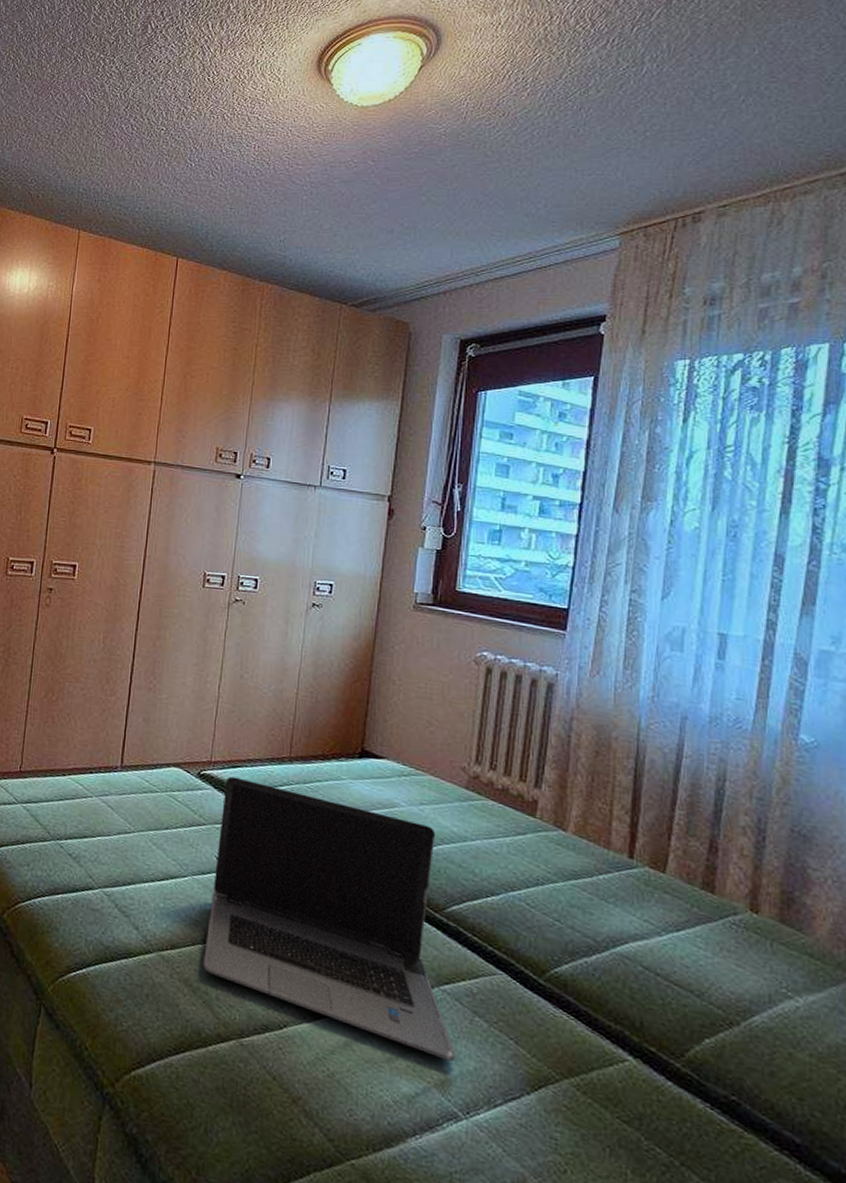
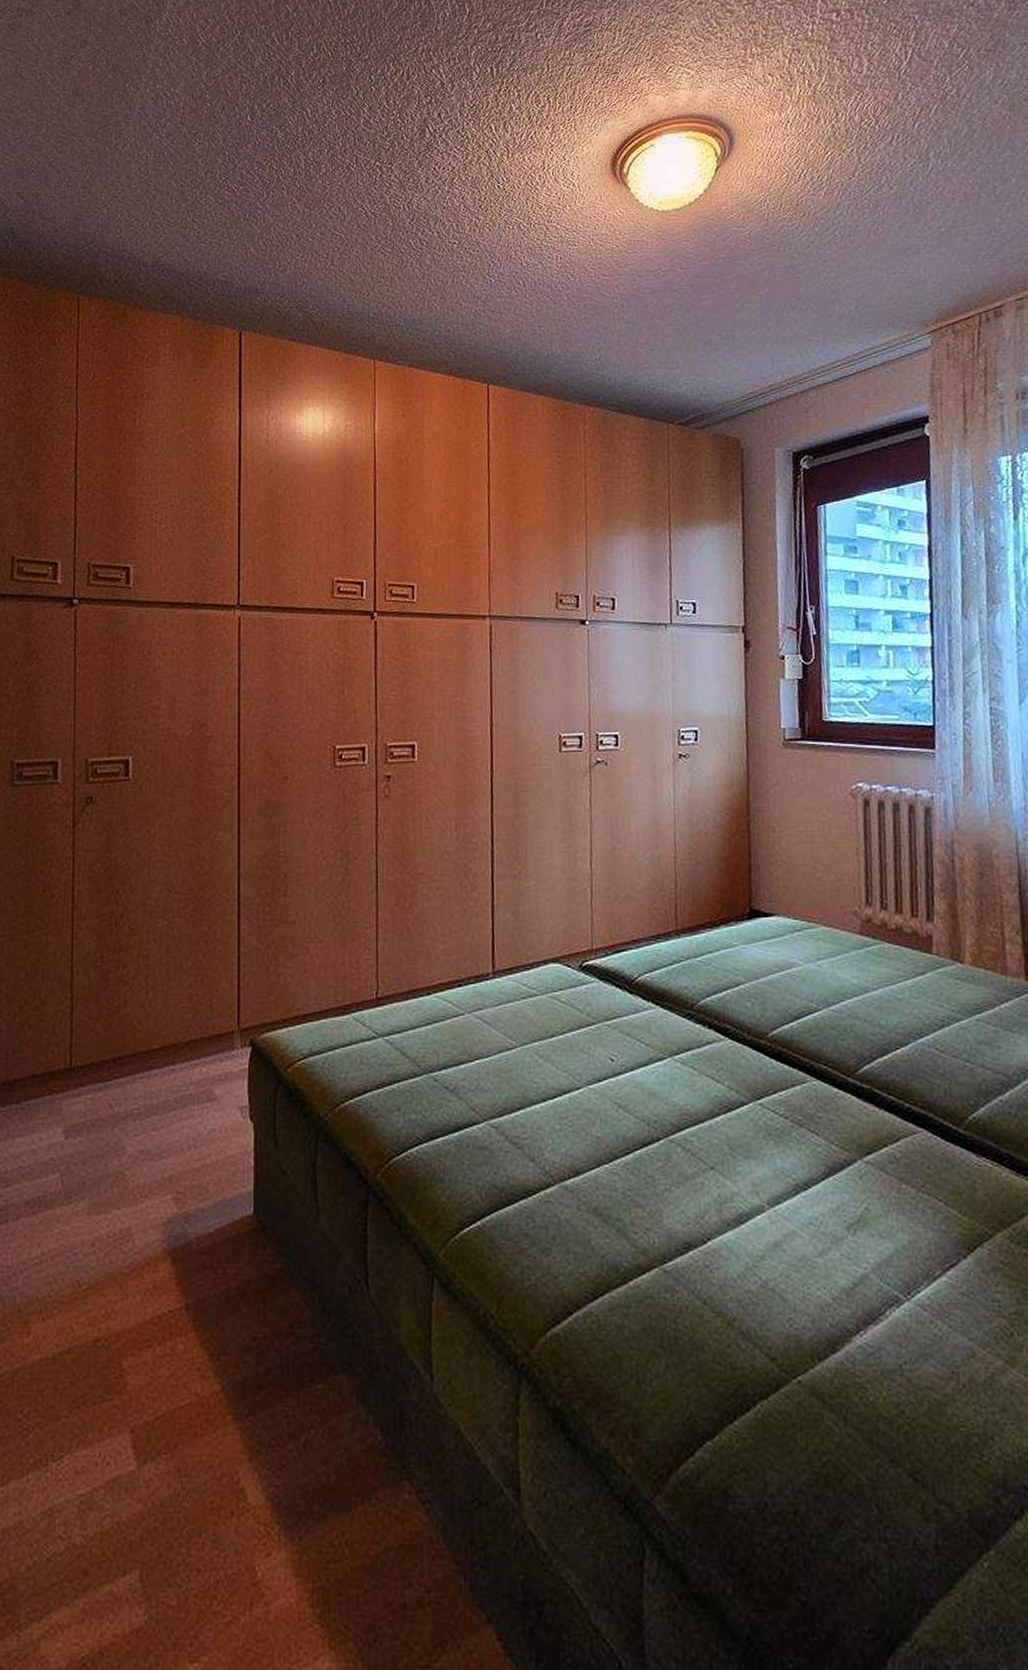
laptop computer: present [203,776,456,1062] -> none [610,963,889,1239]

